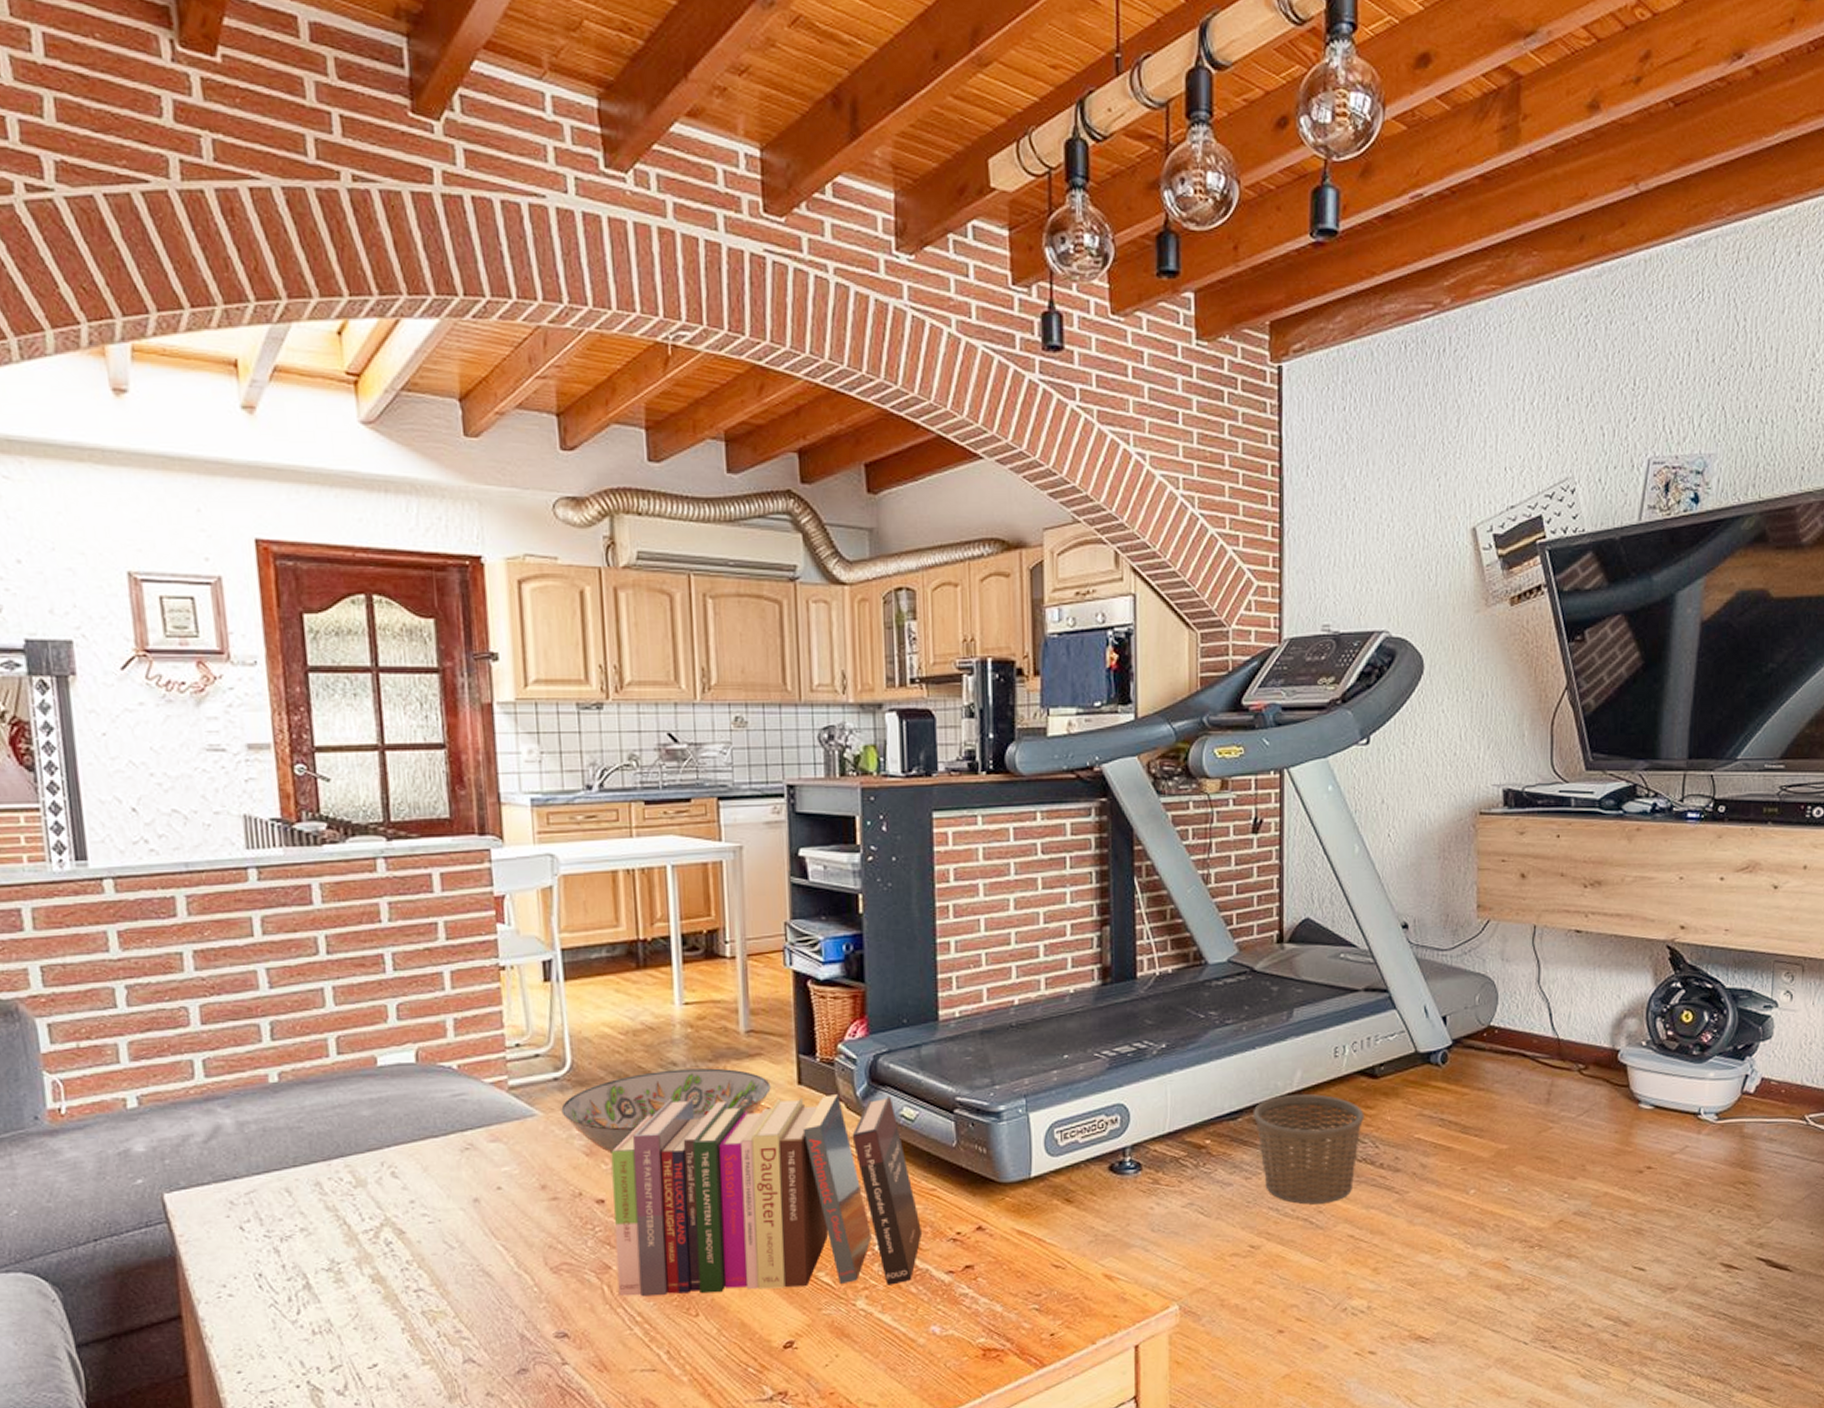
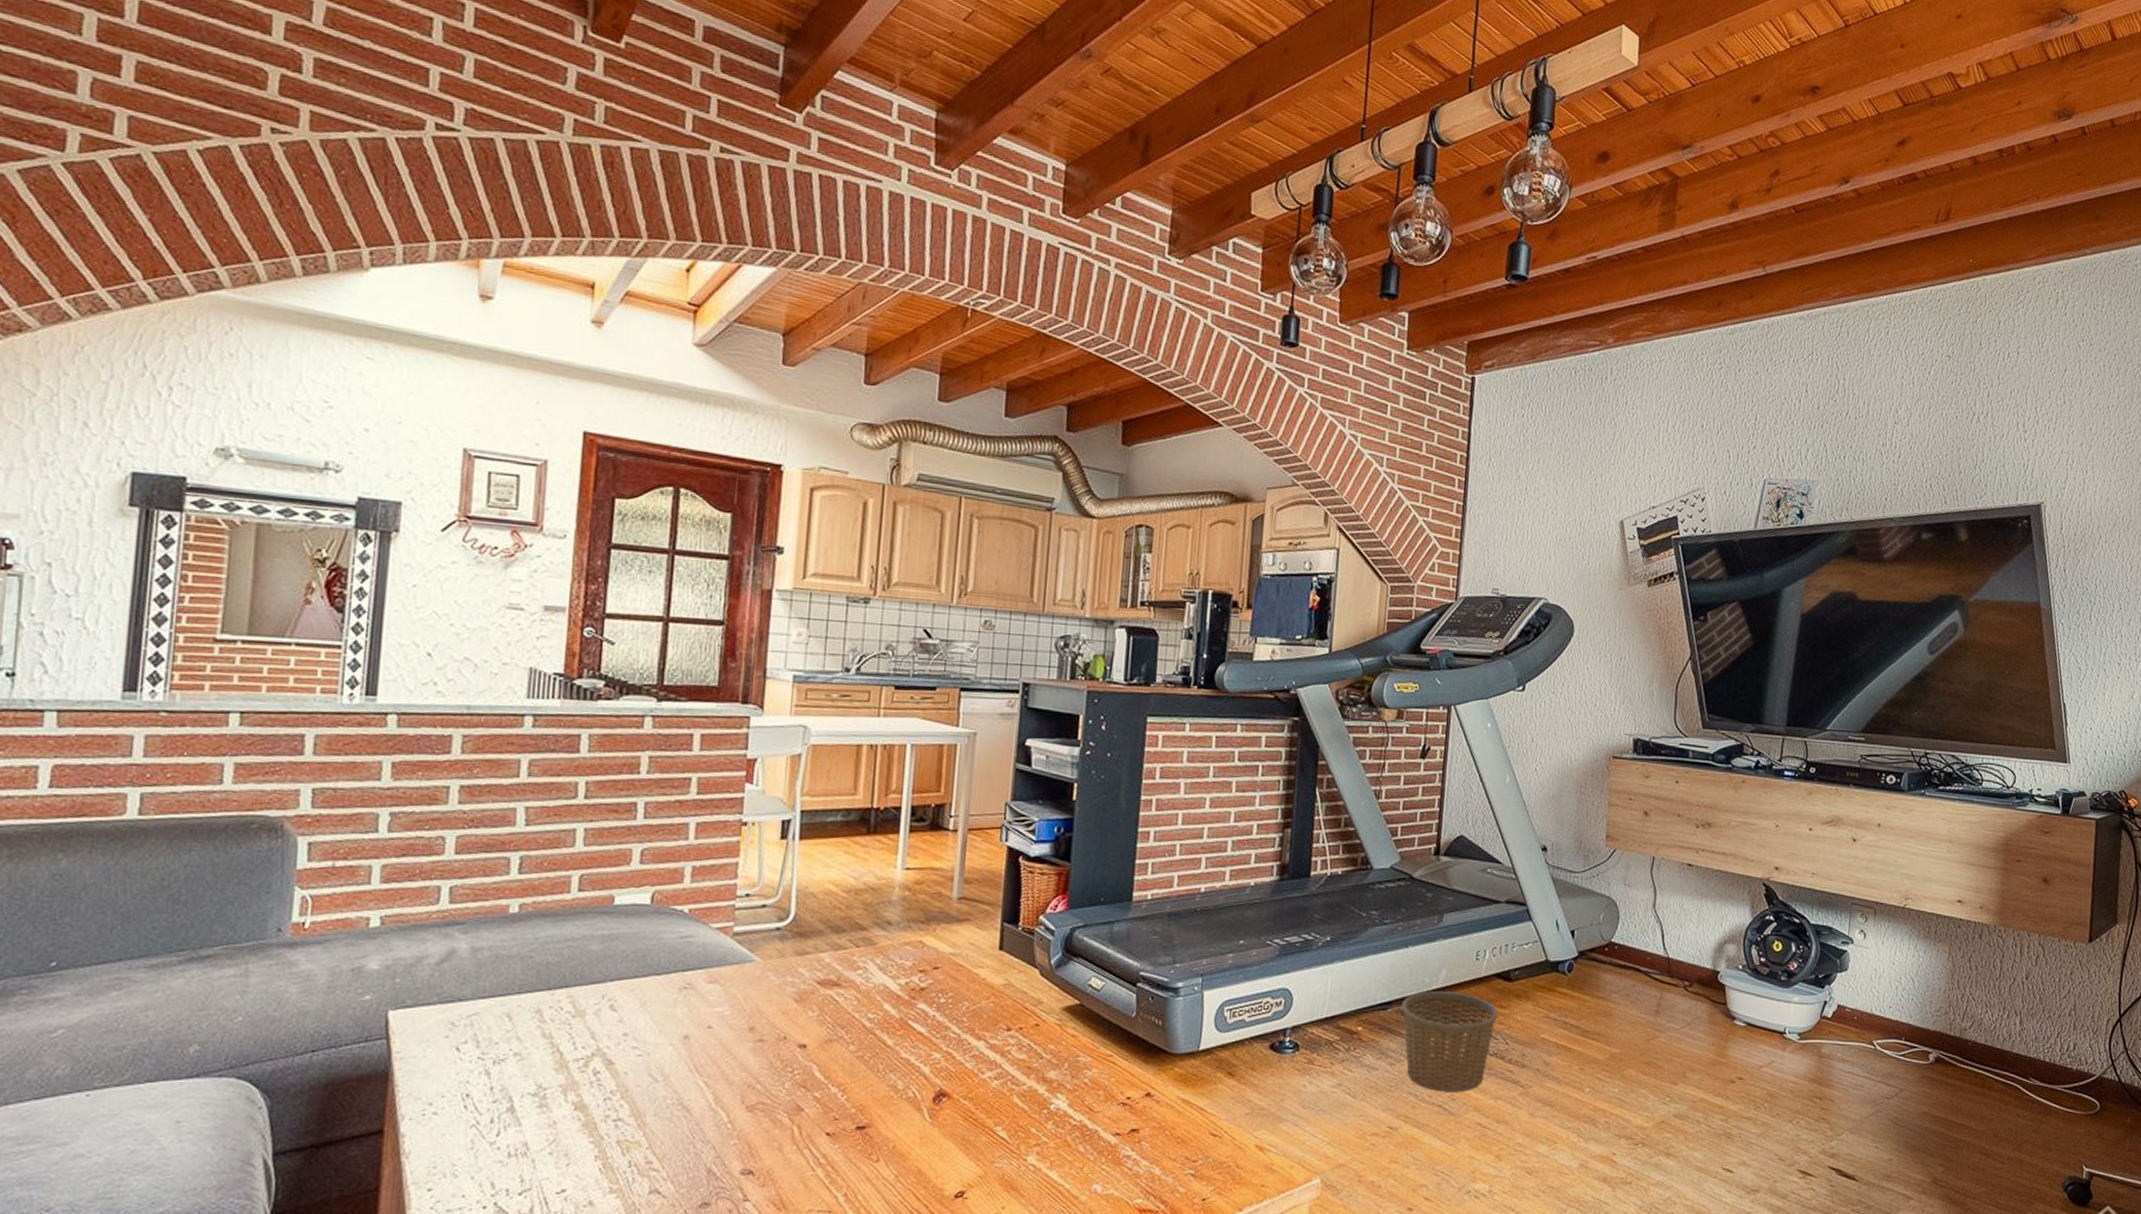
decorative bowl: present [561,1068,771,1154] -> none [779,928,974,1002]
books: present [611,1094,923,1297] -> none [807,955,1096,1143]

